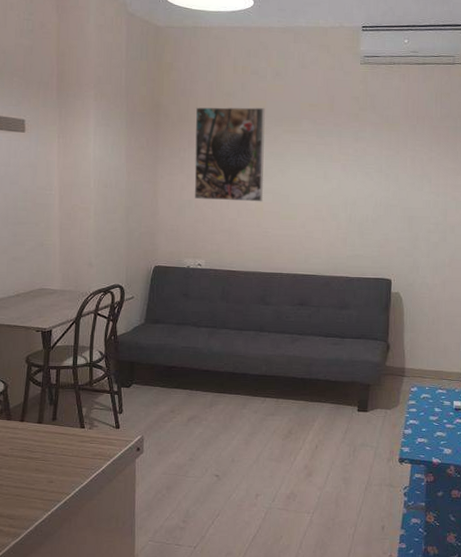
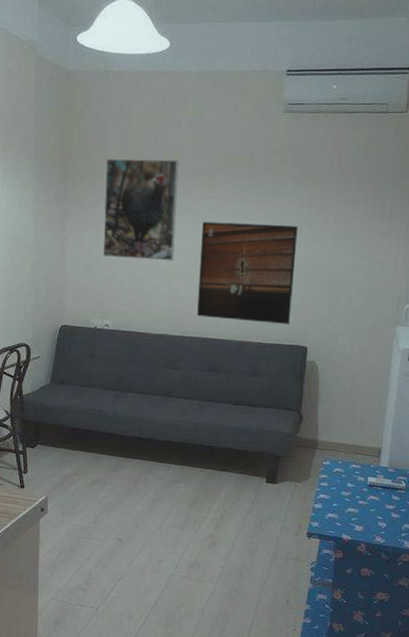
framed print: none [286,164,378,259] -> present [197,221,298,324]

